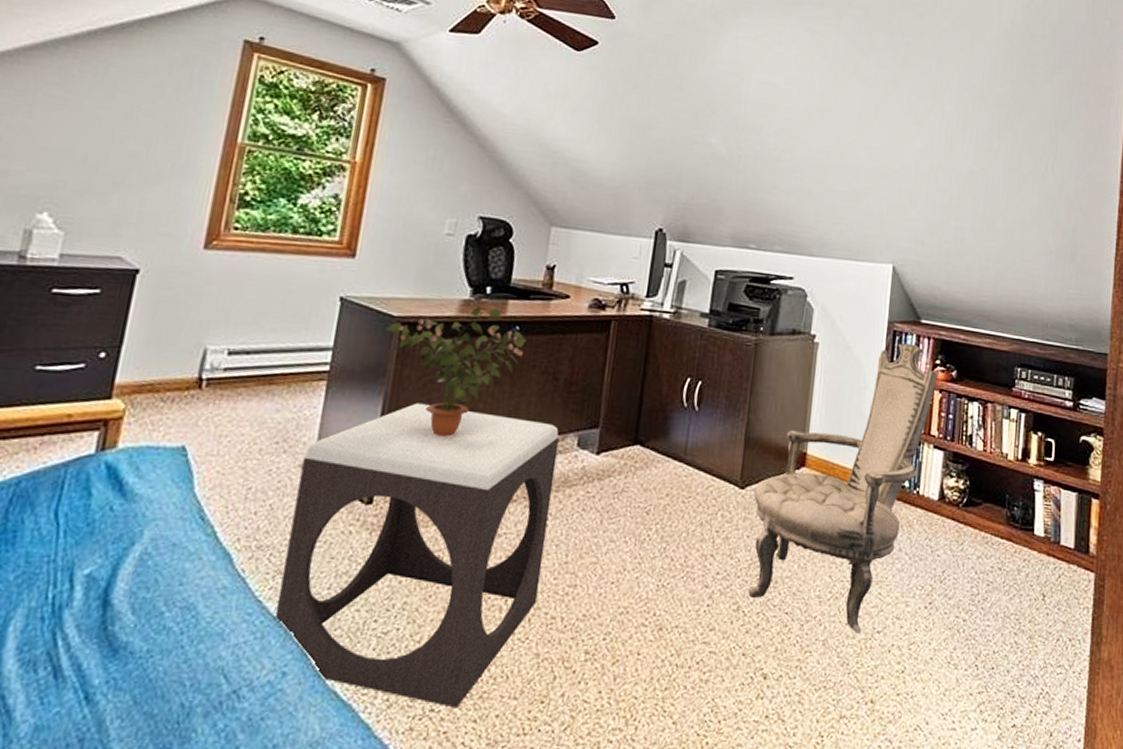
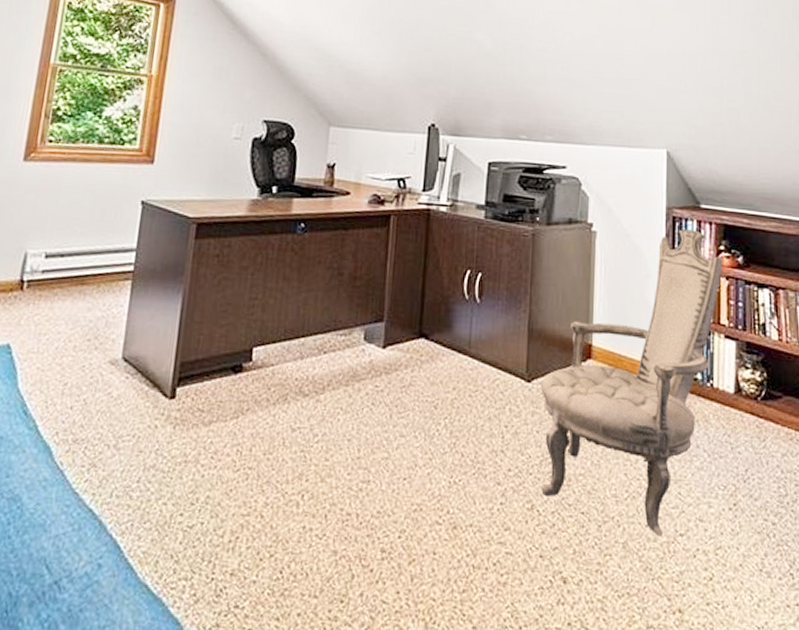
footstool: present [274,402,560,708] -> none [89,299,347,605]
potted plant: present [385,306,527,437] -> none [182,205,312,332]

